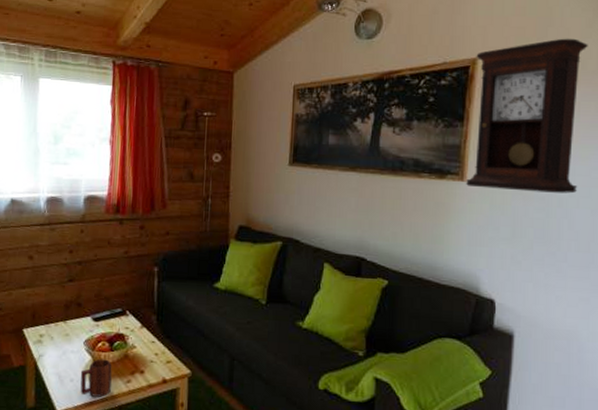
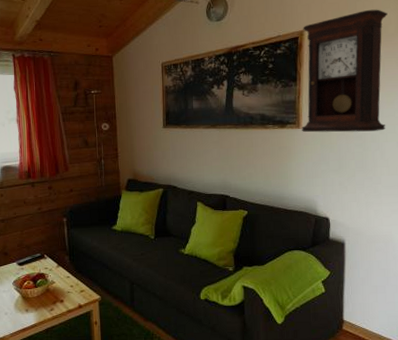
mug: present [80,358,112,397] -> none [12,294,38,324]

